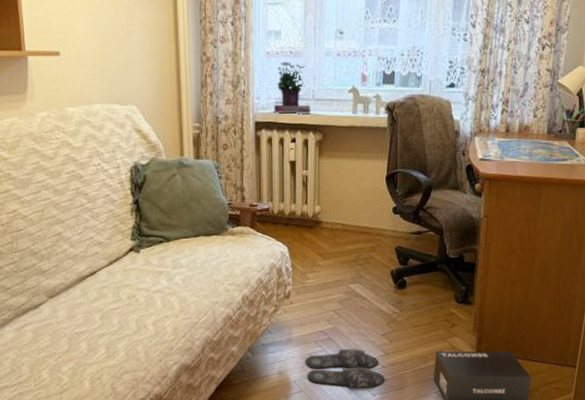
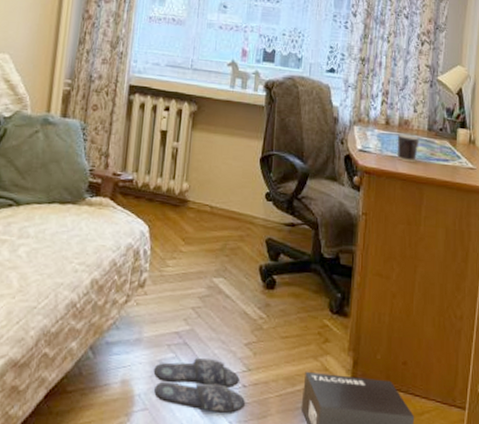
potted flower: present [274,62,311,115] -> none [150,28,189,84]
mug: none [516,140,539,166] -> present [396,134,419,163]

